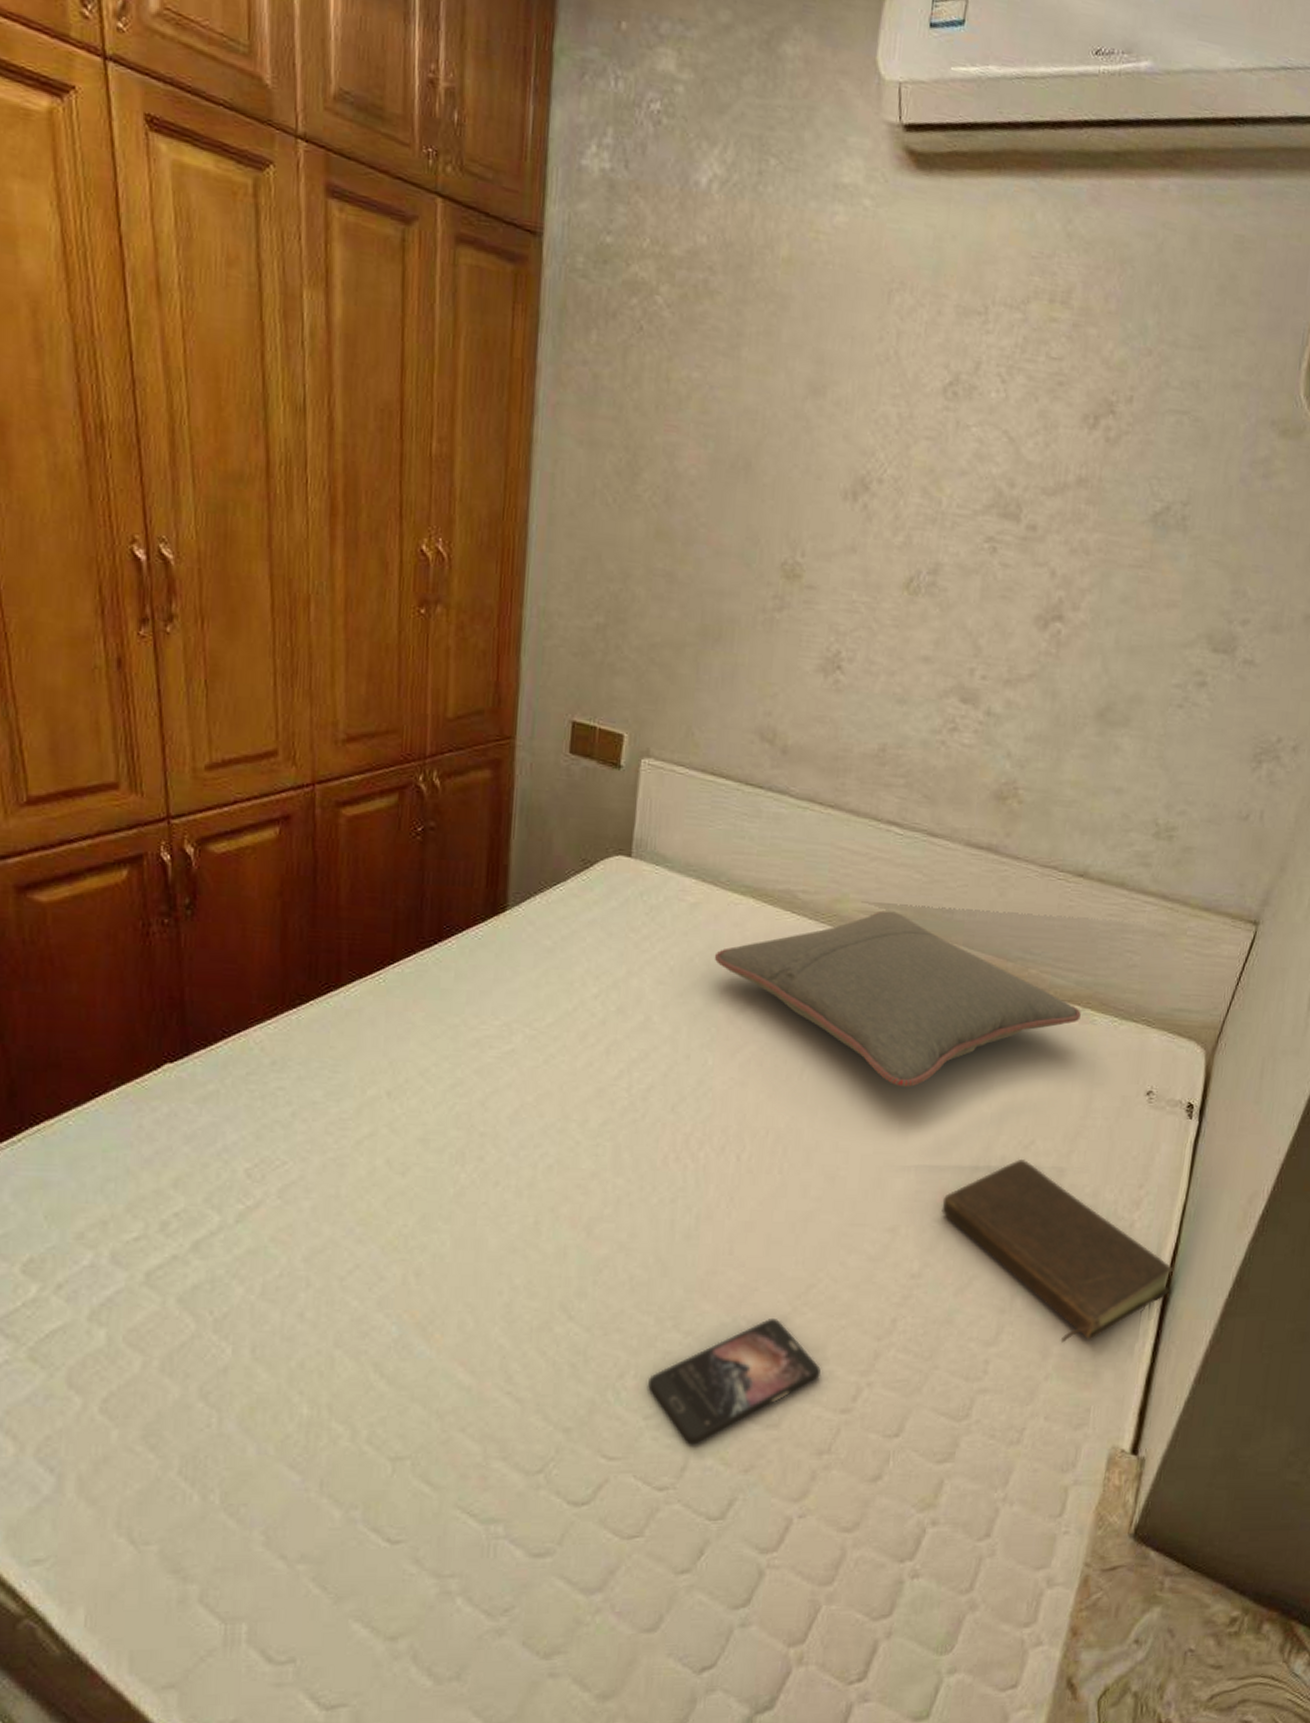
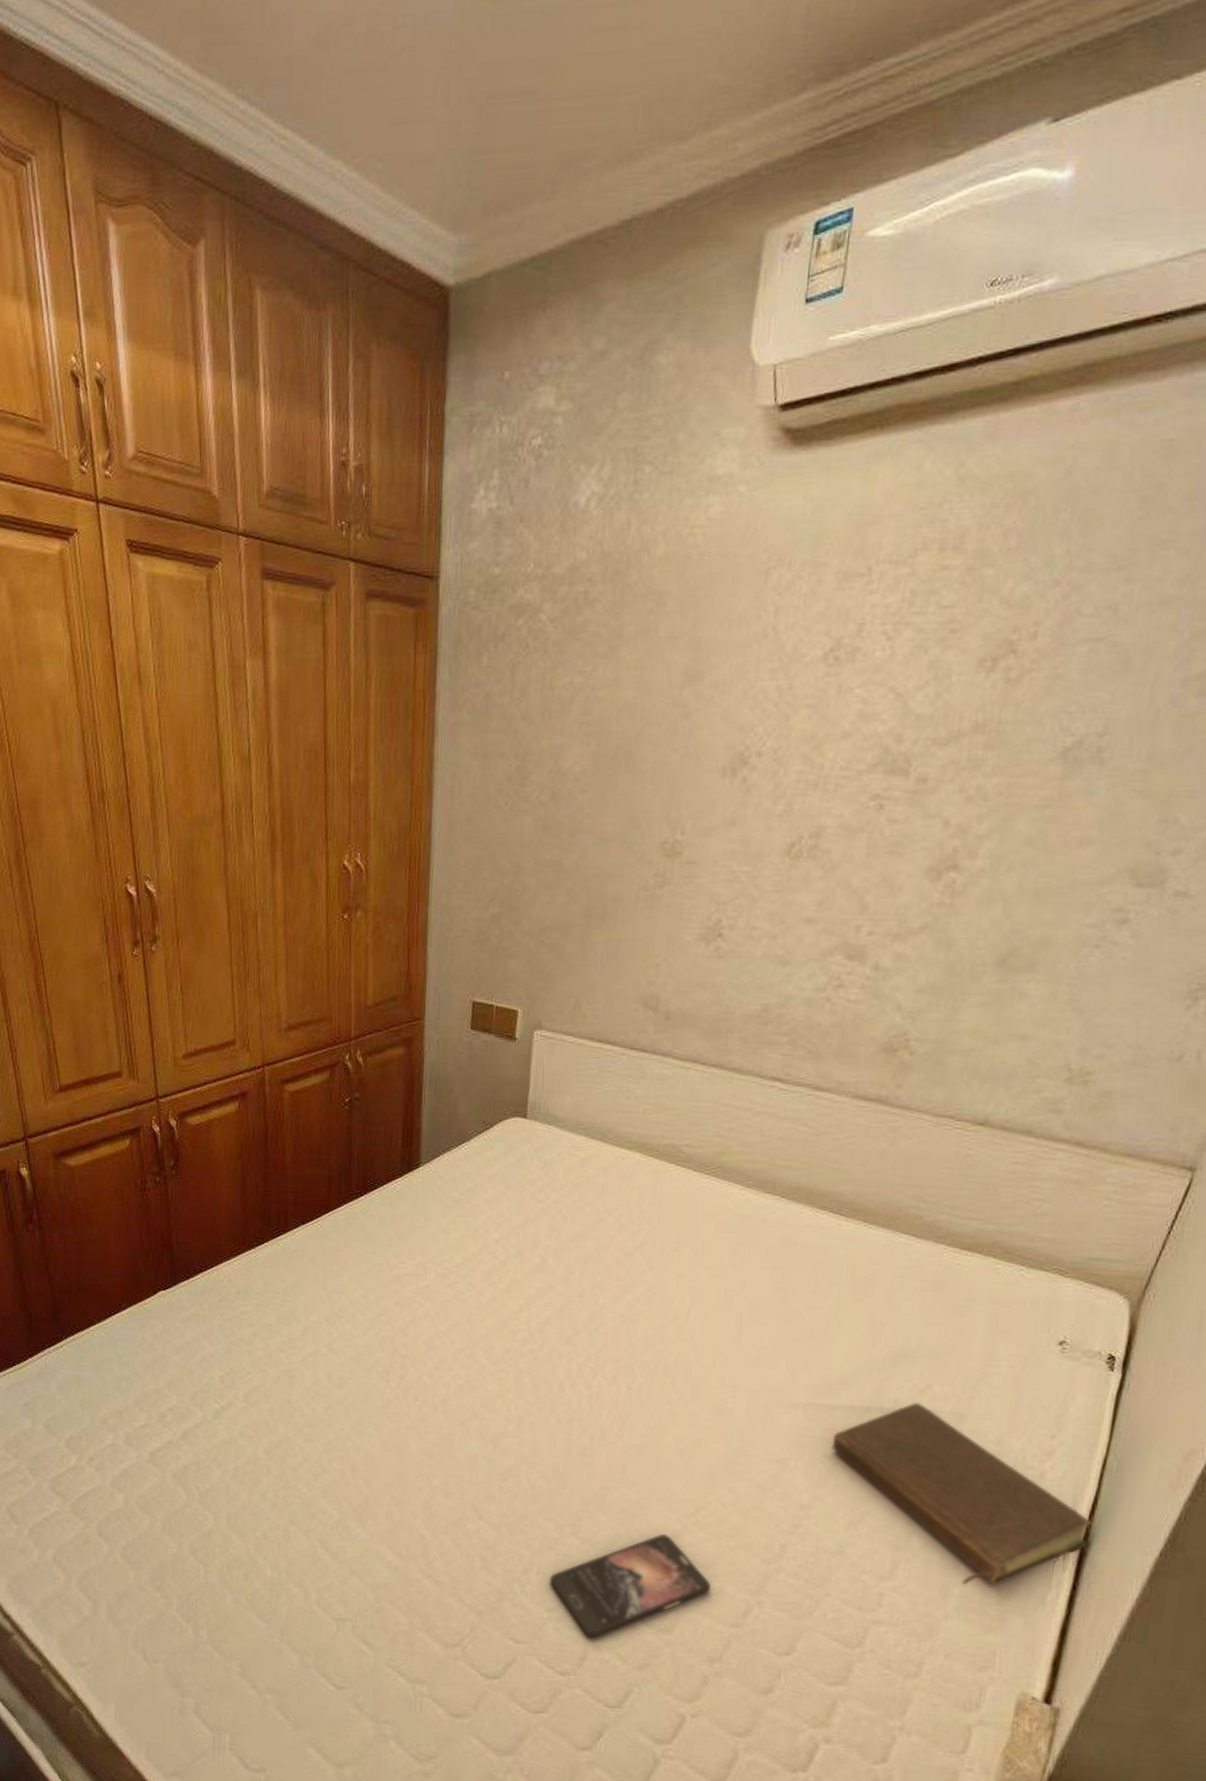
pillow: present [714,910,1081,1087] -> none [603,1162,982,1329]

